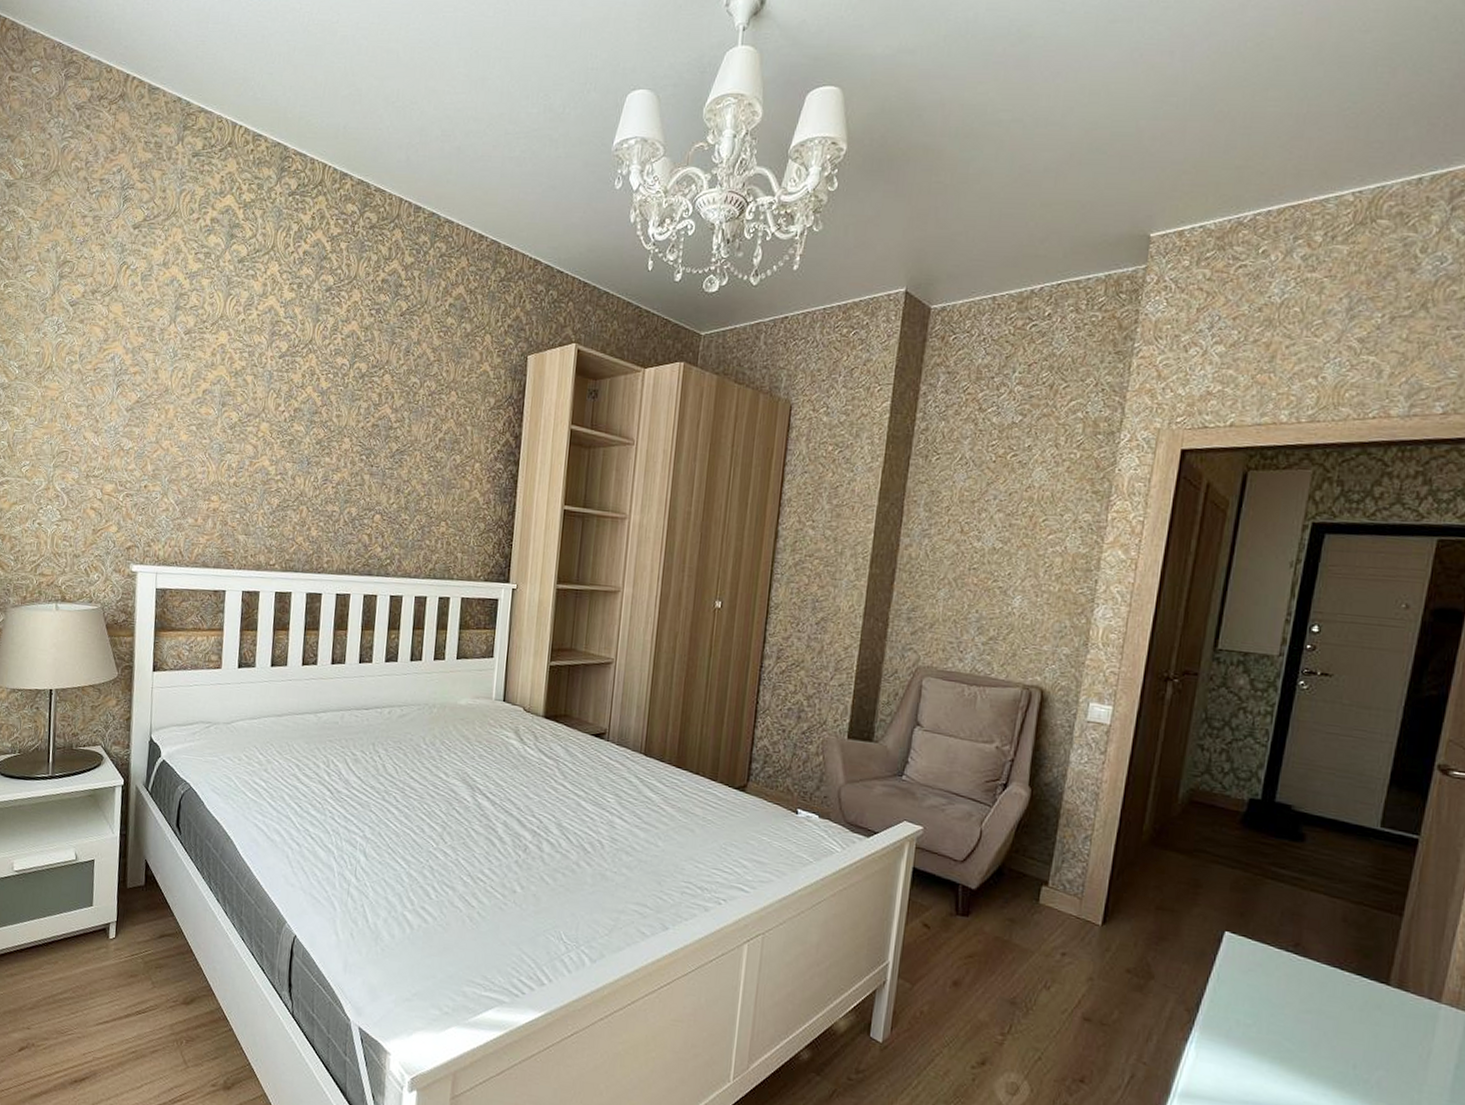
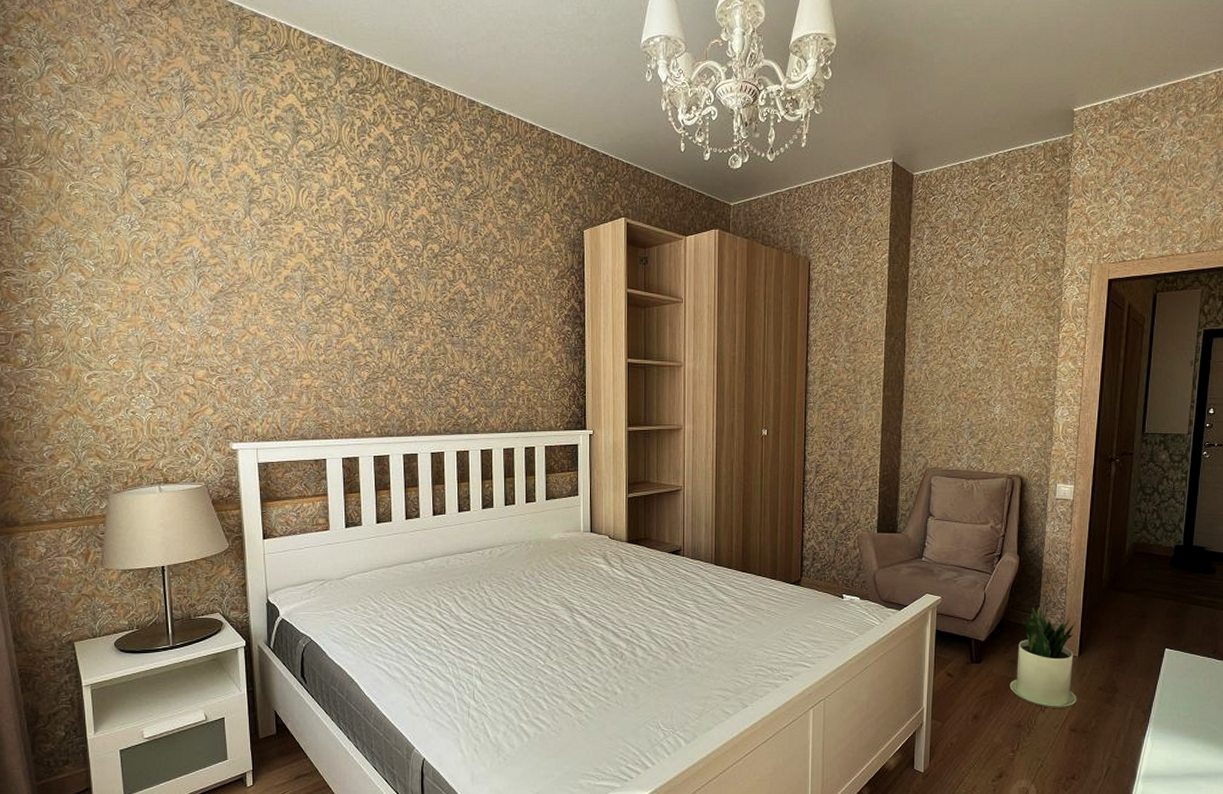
planter: none [1004,854,1102,990] -> present [1009,607,1077,708]

